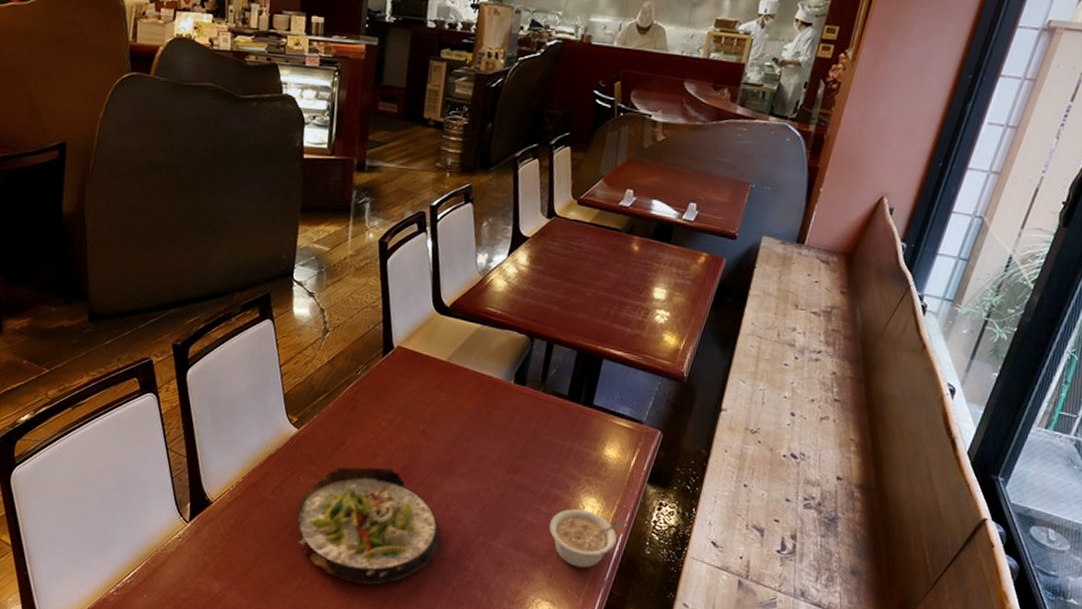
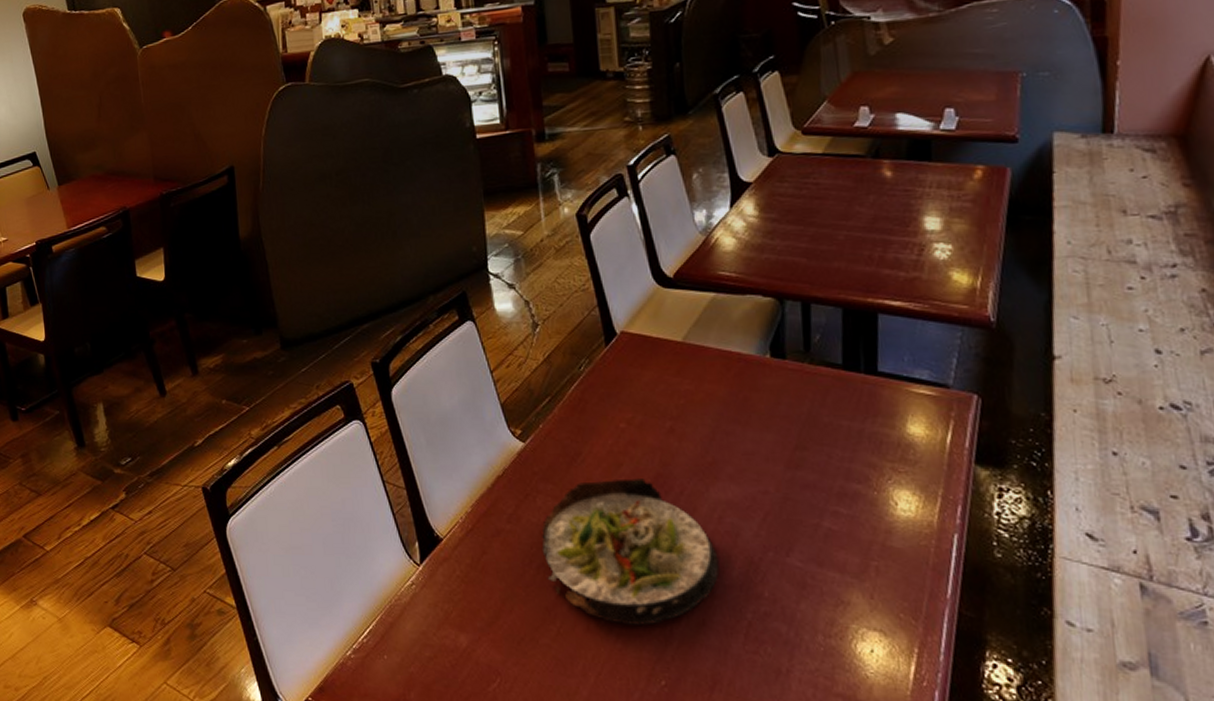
legume: present [549,509,628,568] -> none [856,507,960,583]

